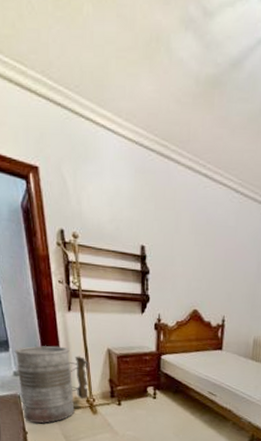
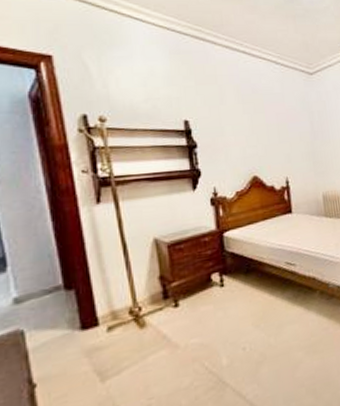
trash can: present [14,346,89,423] -> none [14,248,132,368]

